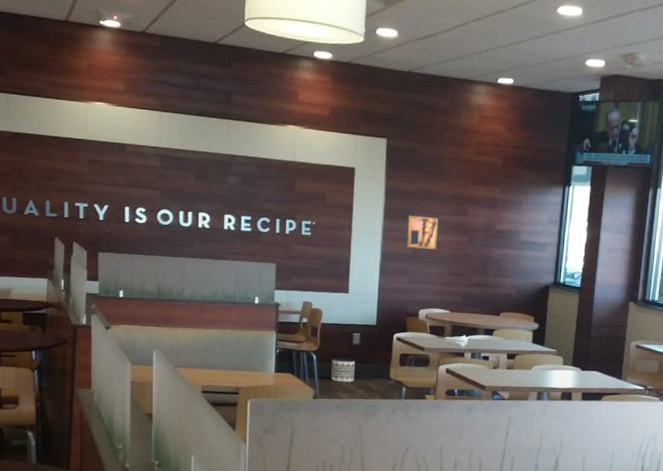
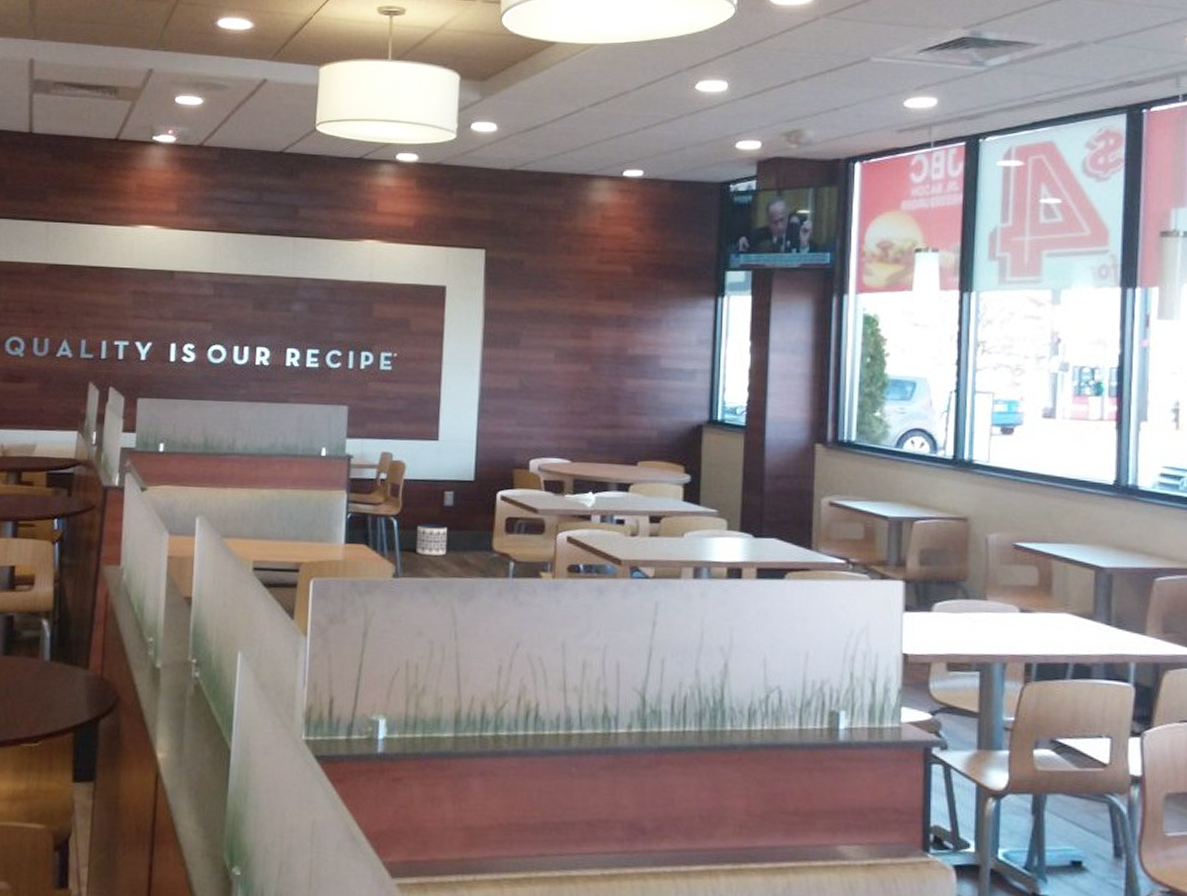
wall art: present [406,215,438,250] -> none [511,340,552,383]

